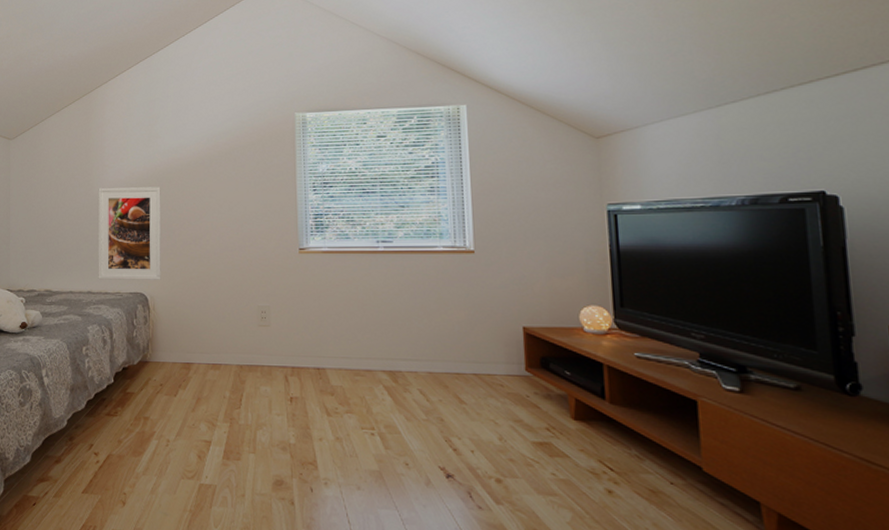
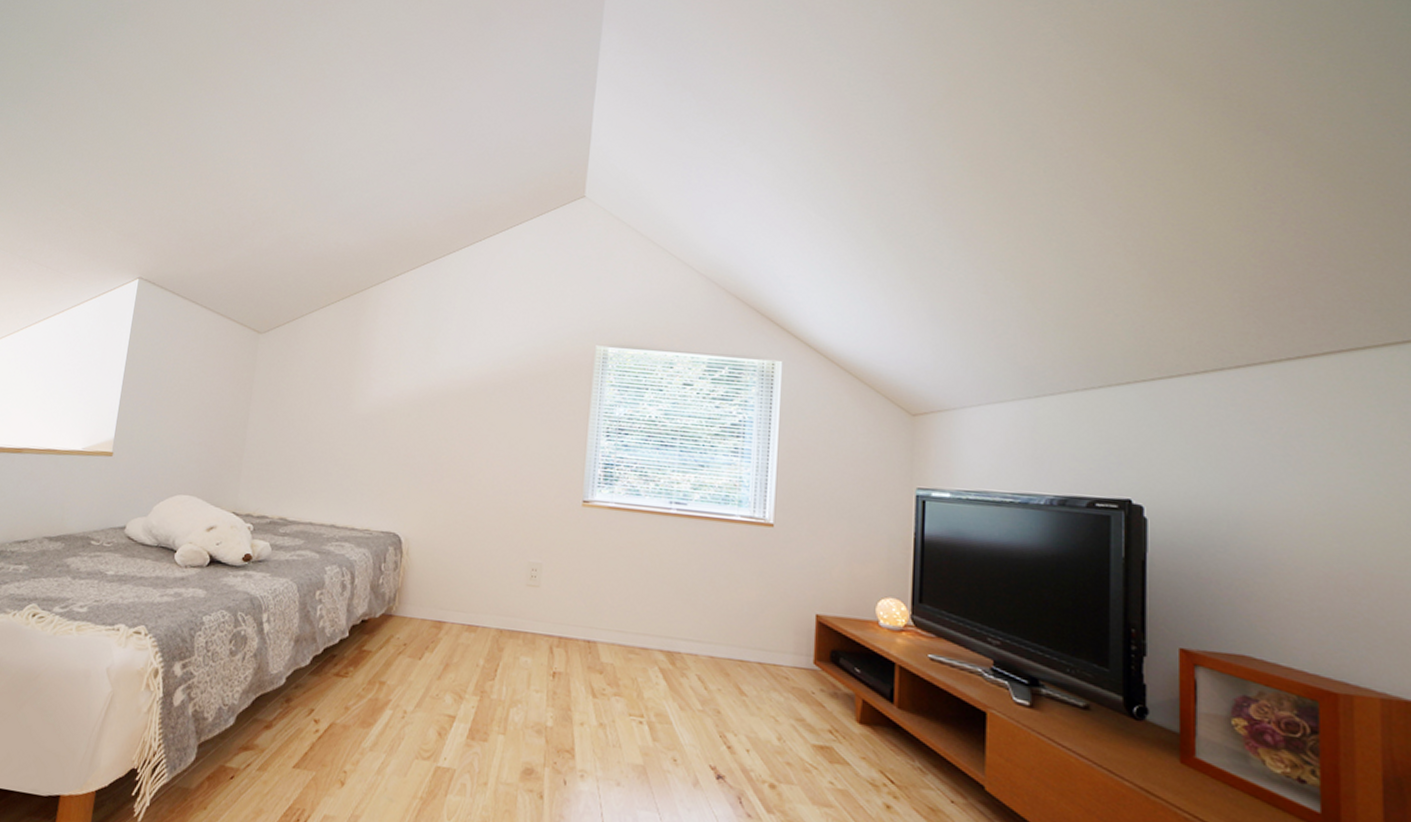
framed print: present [98,187,162,280] -> none [345,403,433,520]

